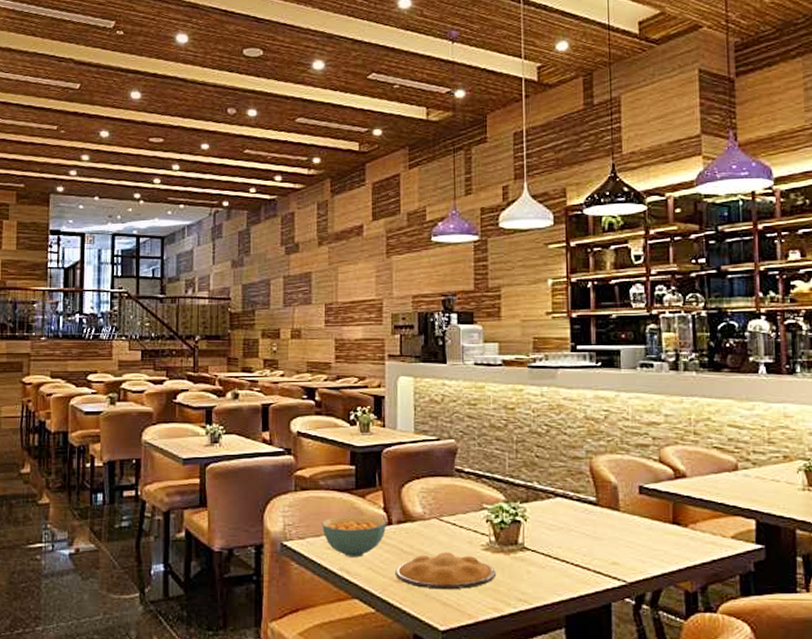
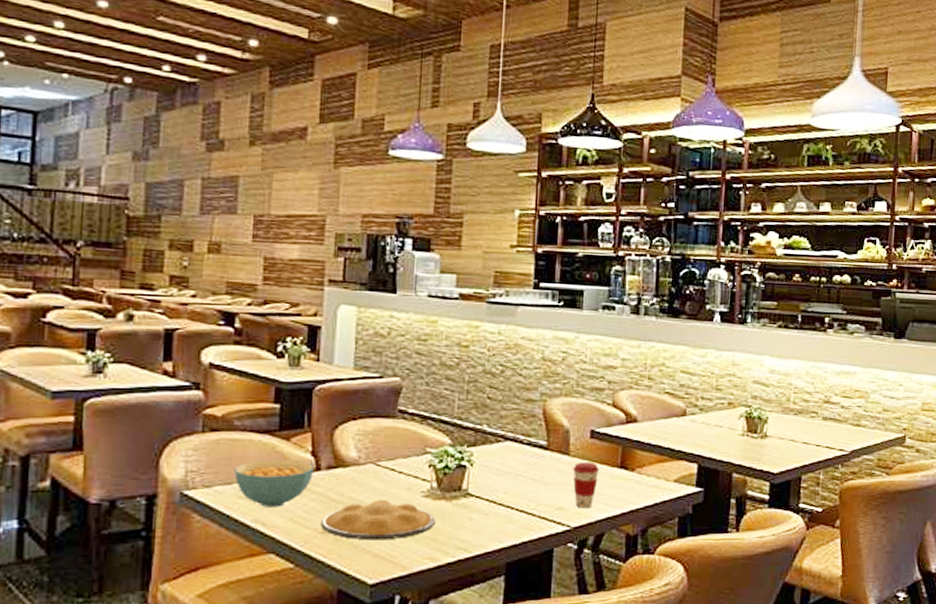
coffee cup: none [624,517,651,564] -> present [573,462,599,509]

